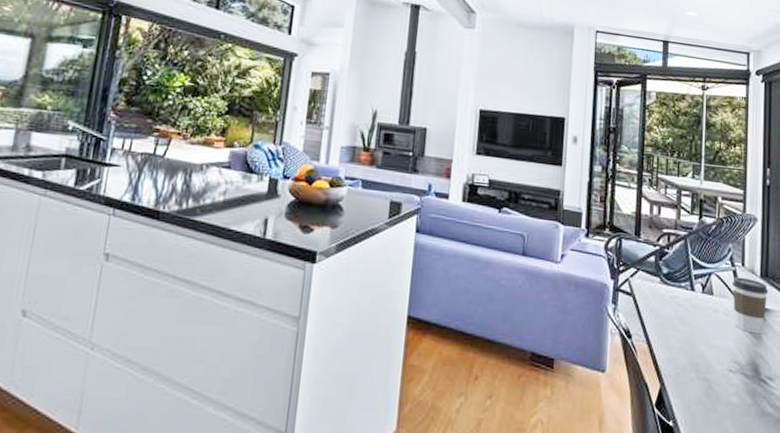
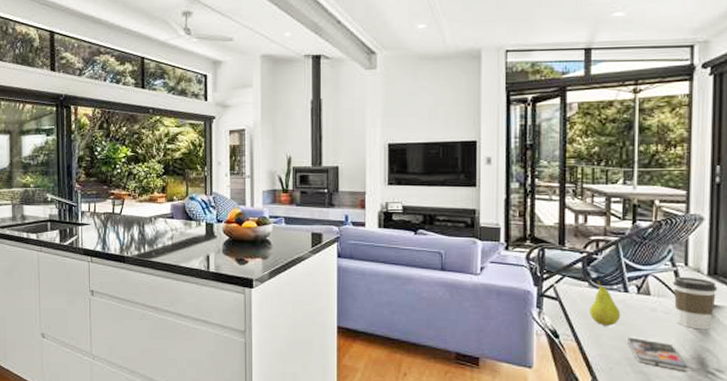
fruit: none [660,276,688,327] -> present [589,280,621,326]
smartphone: none [693,339,746,379] -> present [628,337,690,371]

